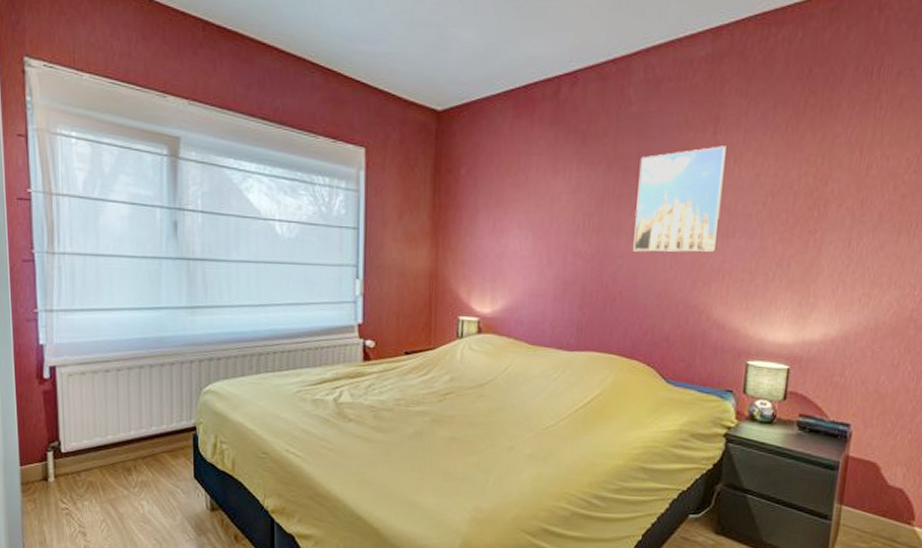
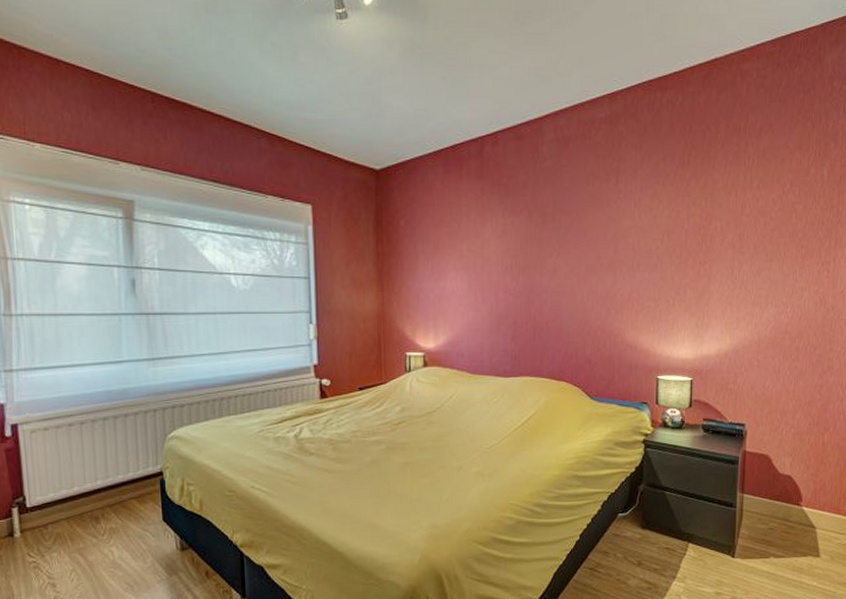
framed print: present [633,146,728,252] -> none [555,193,628,287]

